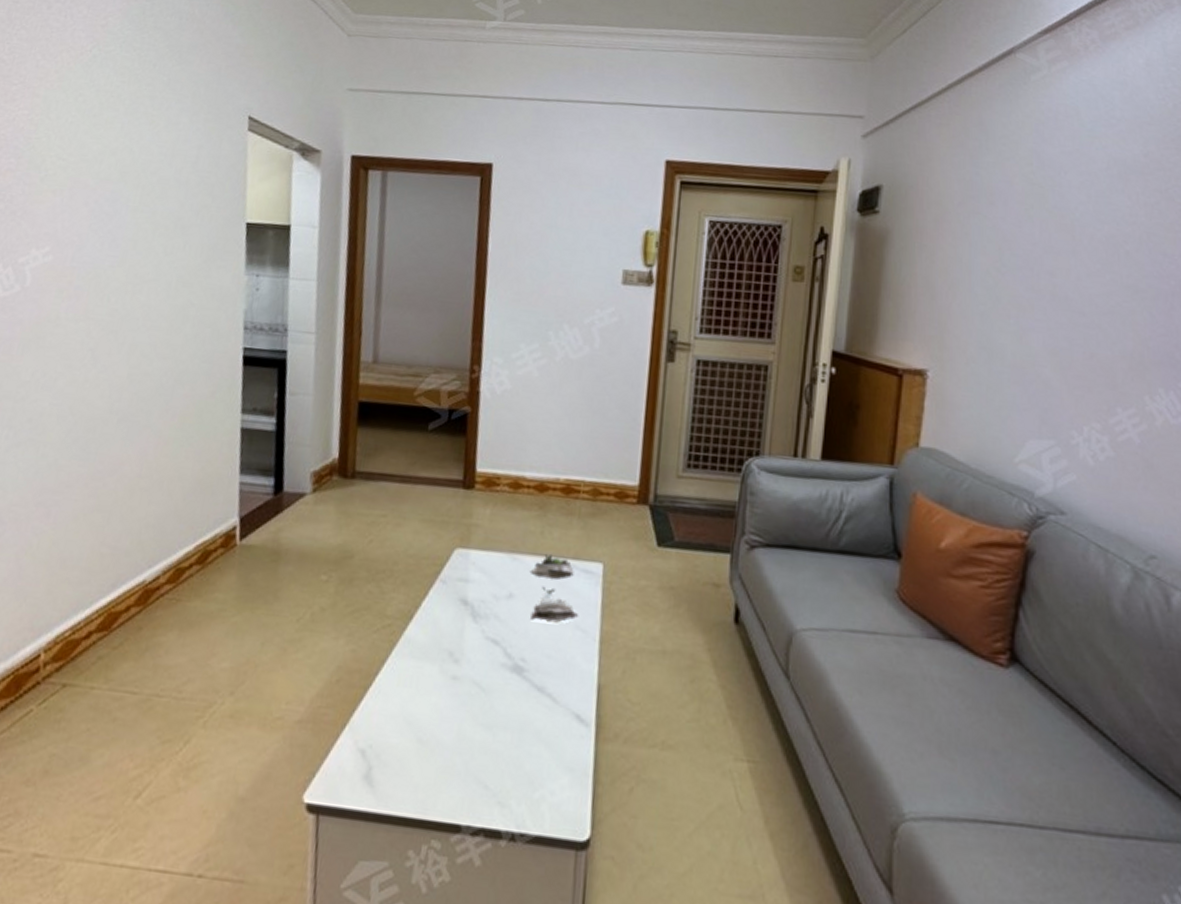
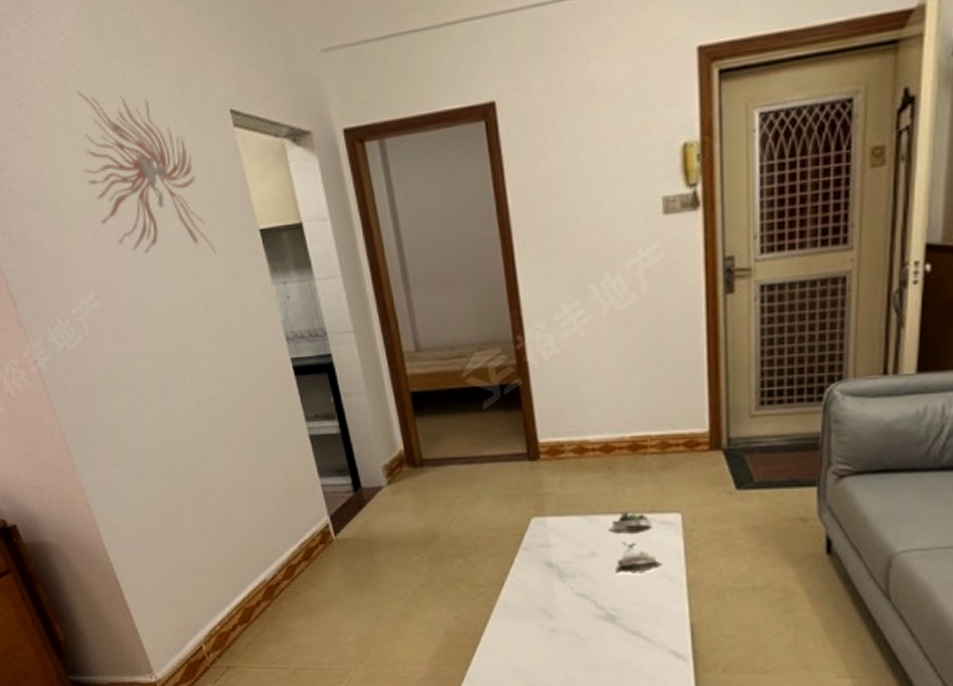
wall sculpture: none [82,67,198,236] -> present [77,91,216,254]

